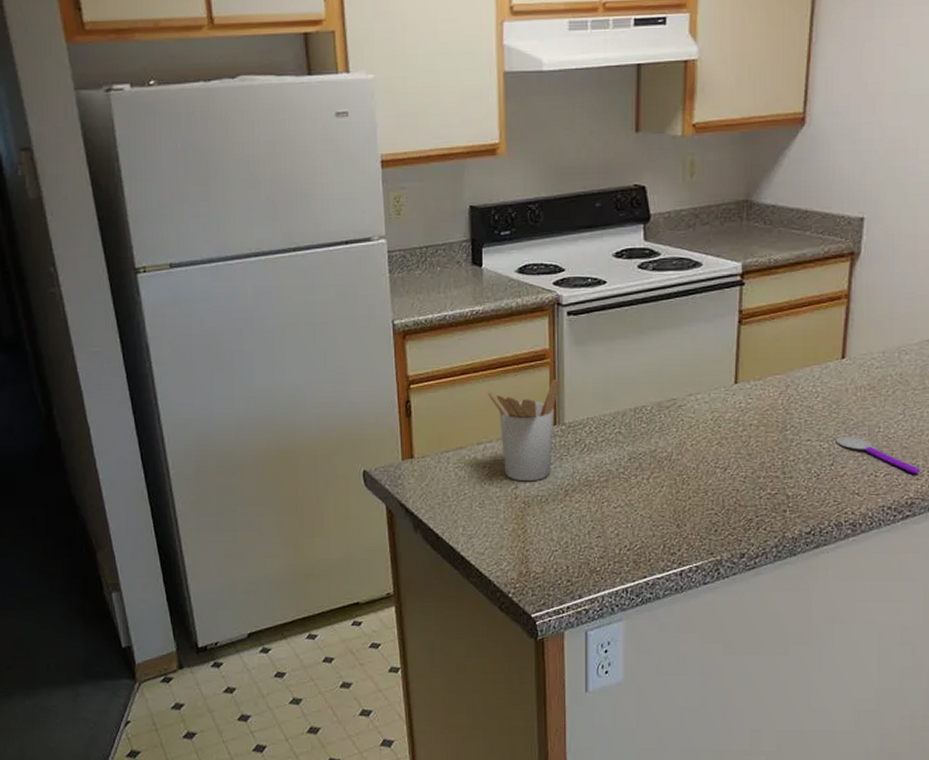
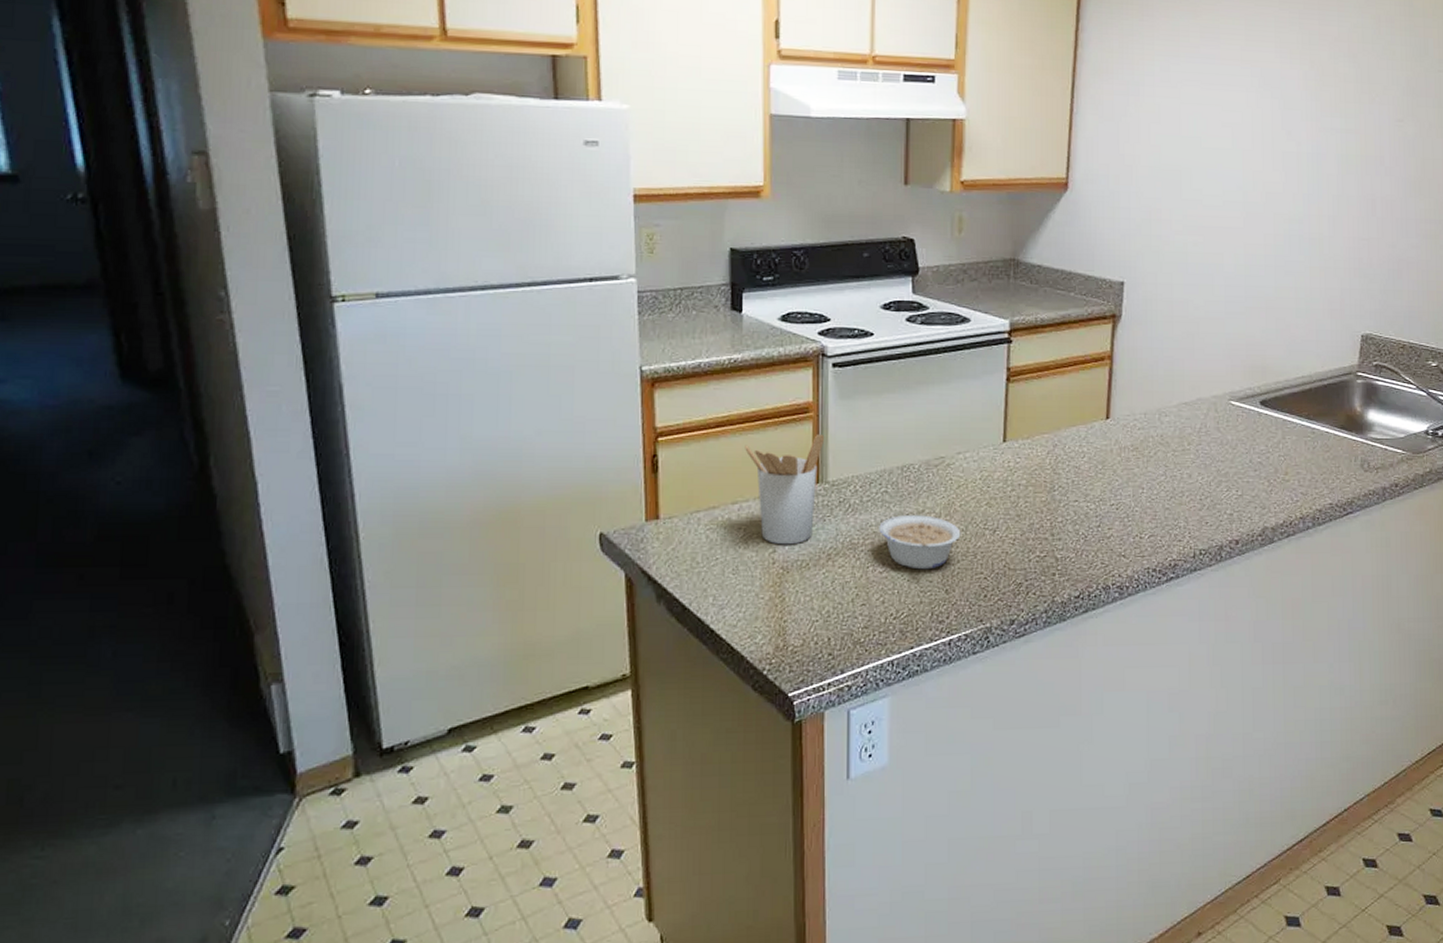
legume: none [613,454,692,505] -> present [879,515,961,570]
spoon: present [835,437,920,473] -> none [1102,498,1182,535]

